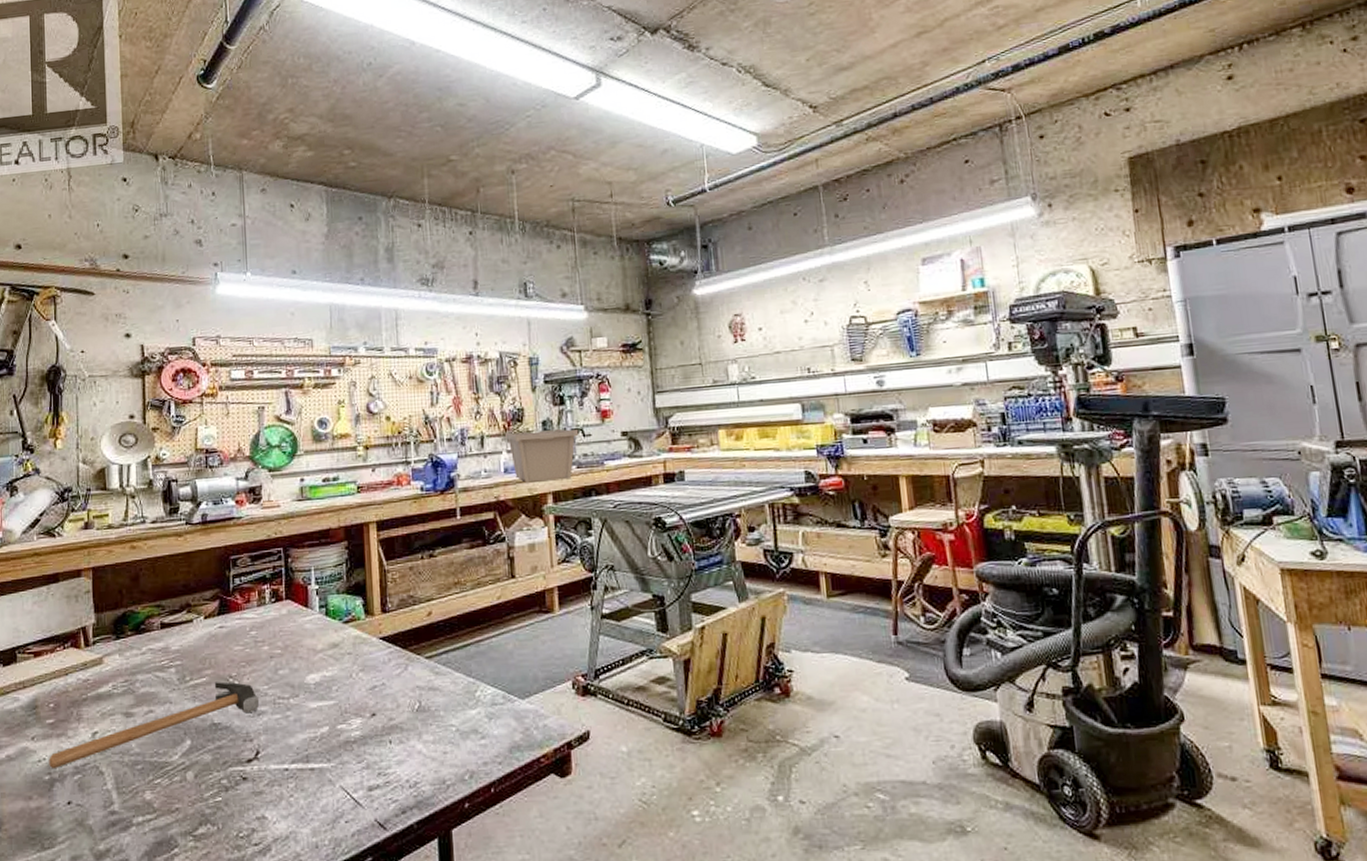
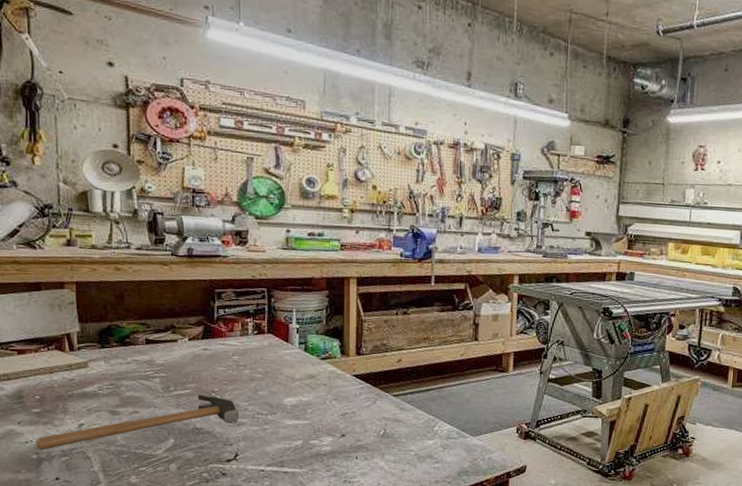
storage bin: present [504,428,579,484] -> none [481,217,549,266]

